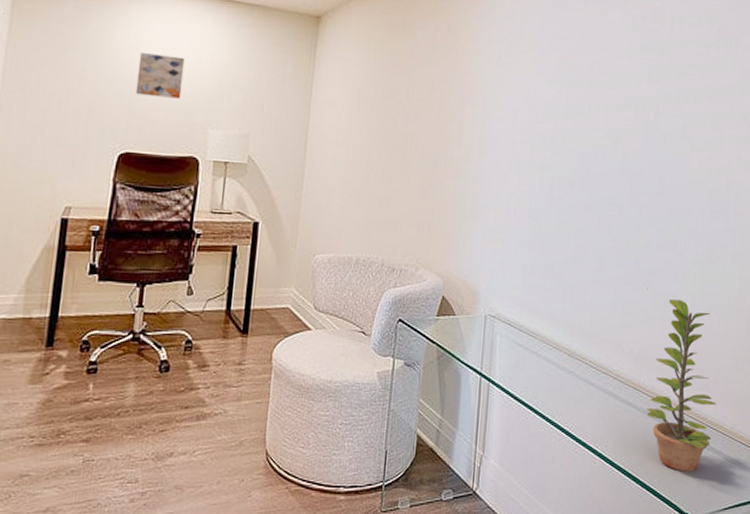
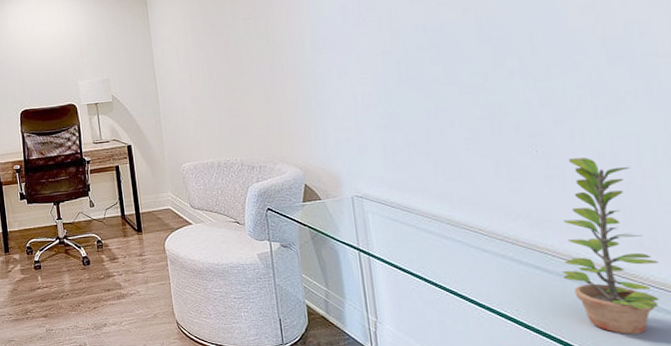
wall art: present [135,53,185,99] -> none [18,31,53,67]

